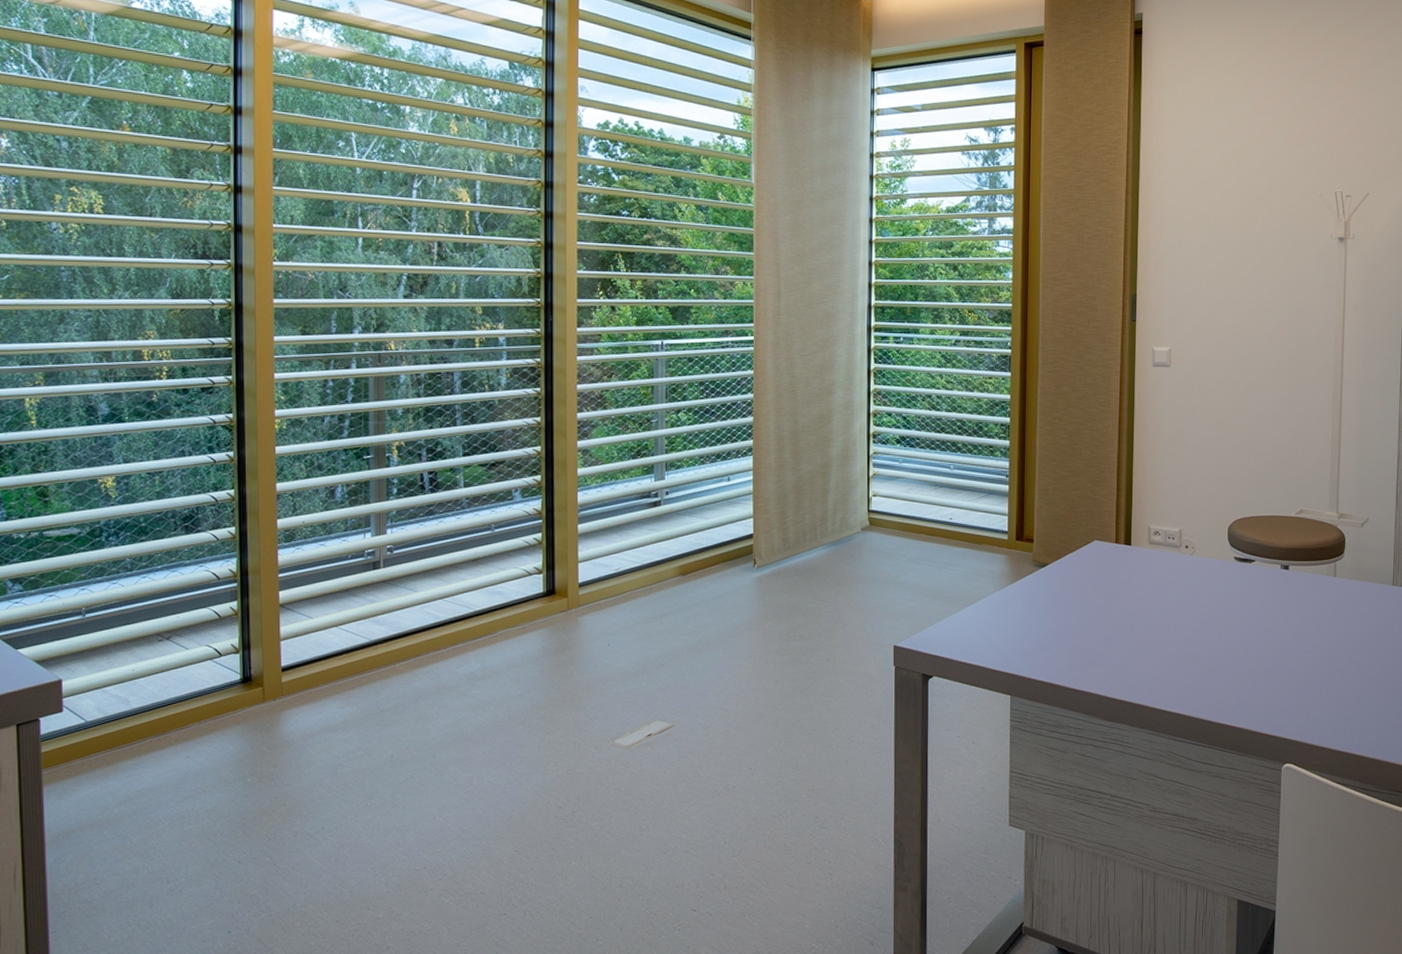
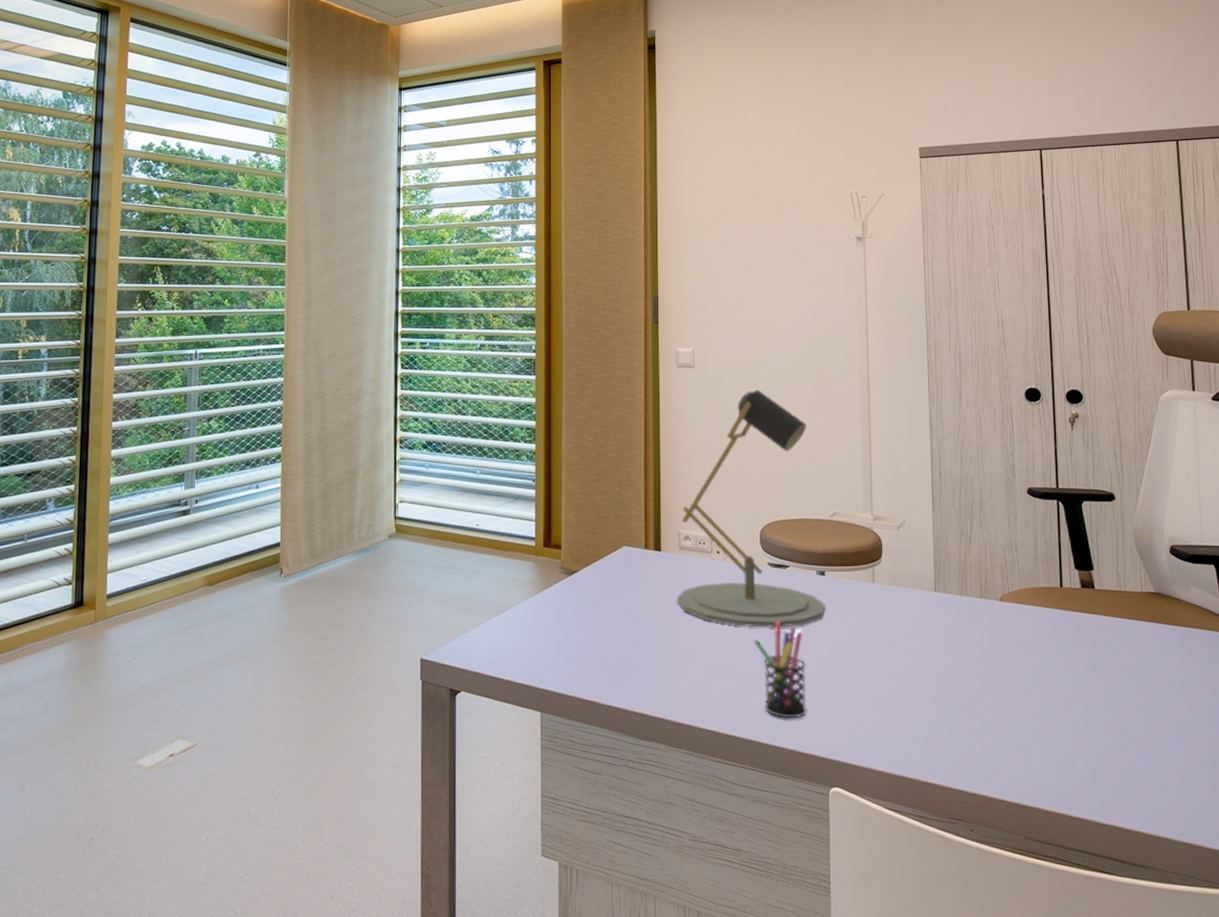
desk lamp: none [1145,389,1288,618] -> present [677,390,826,628]
pen holder: none [1217,611,1266,702] -> present [753,620,807,719]

